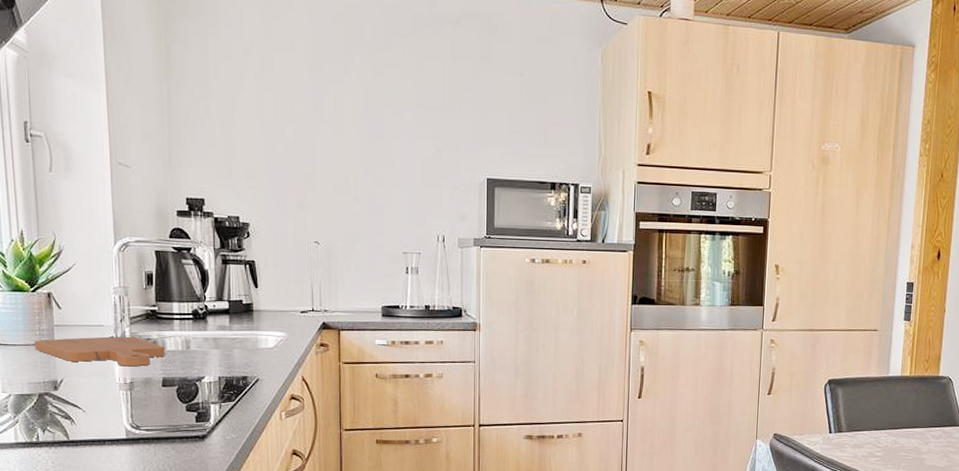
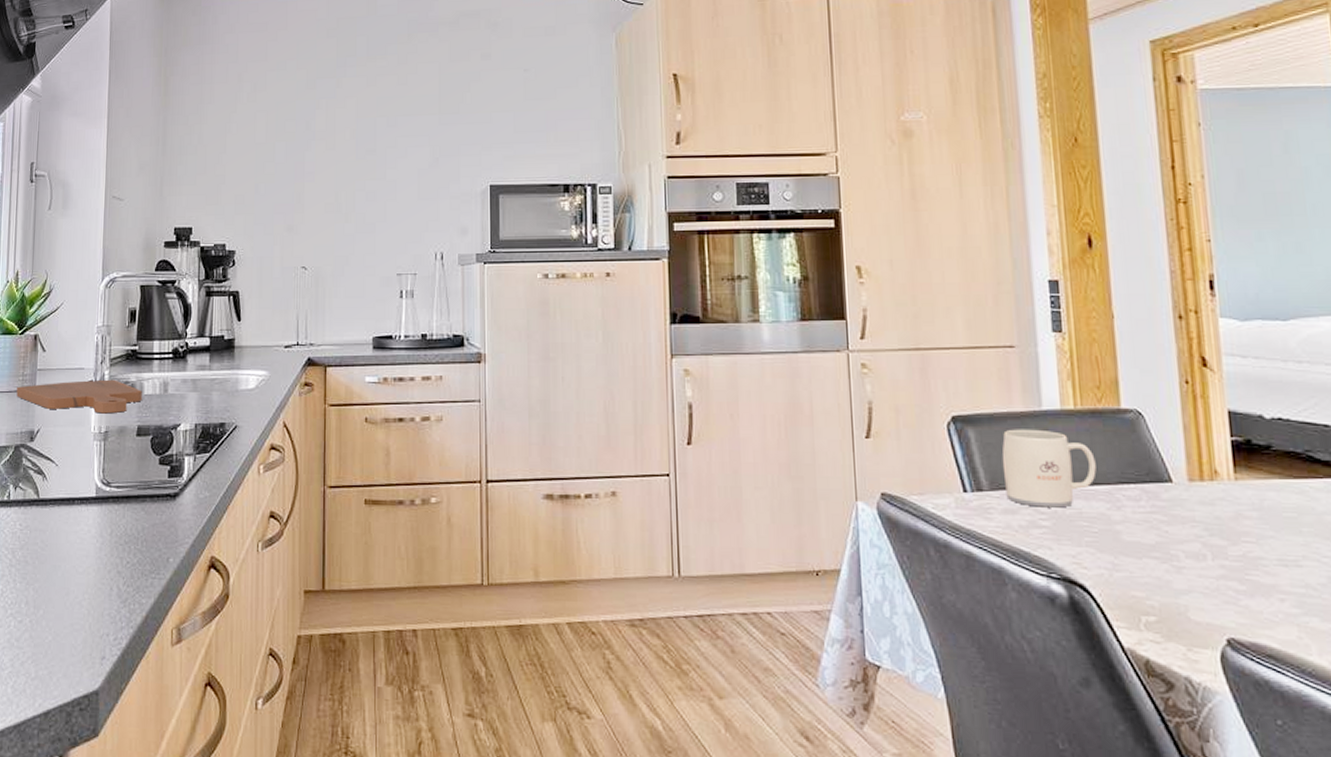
mug: none [857,389,917,444] -> present [1001,429,1096,508]

